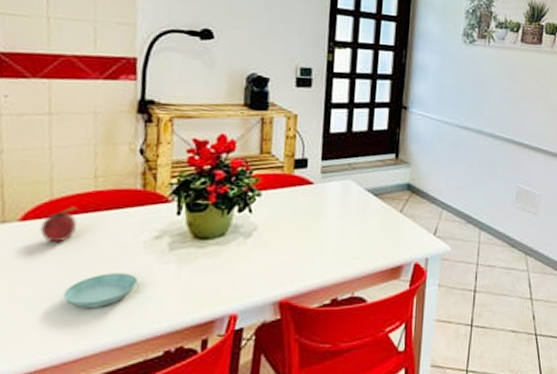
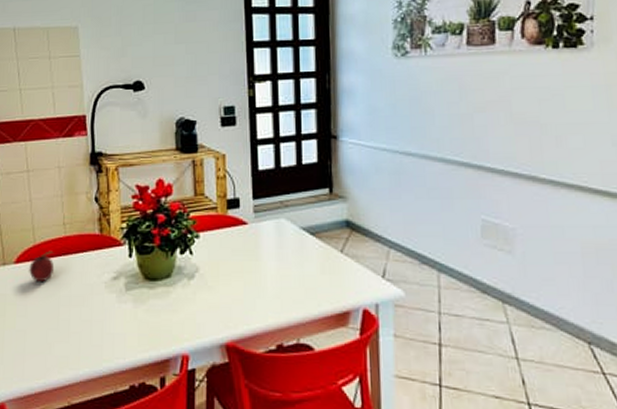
saucer: present [63,273,139,308] -> none [49,310,104,341]

